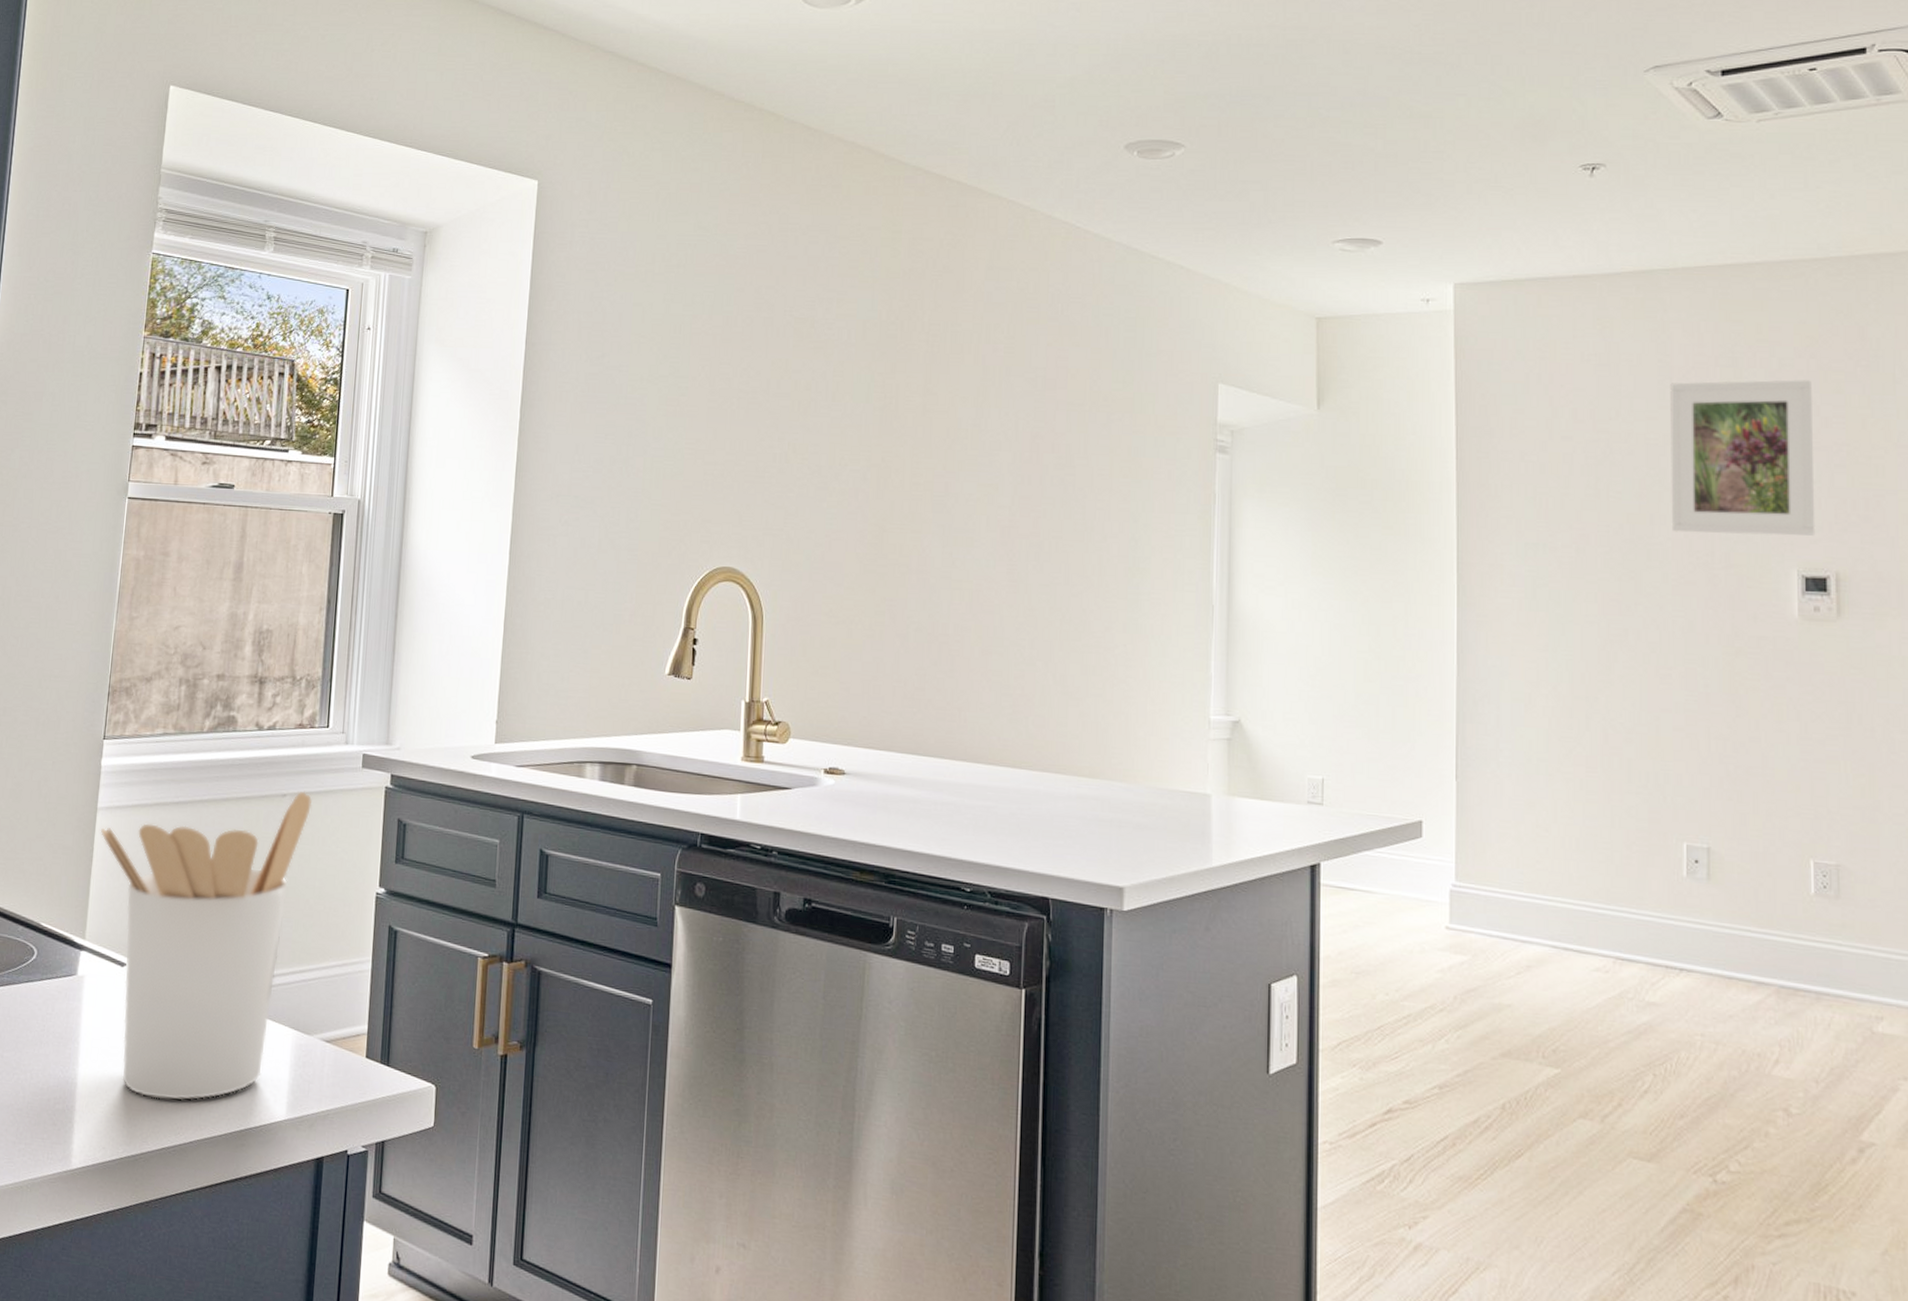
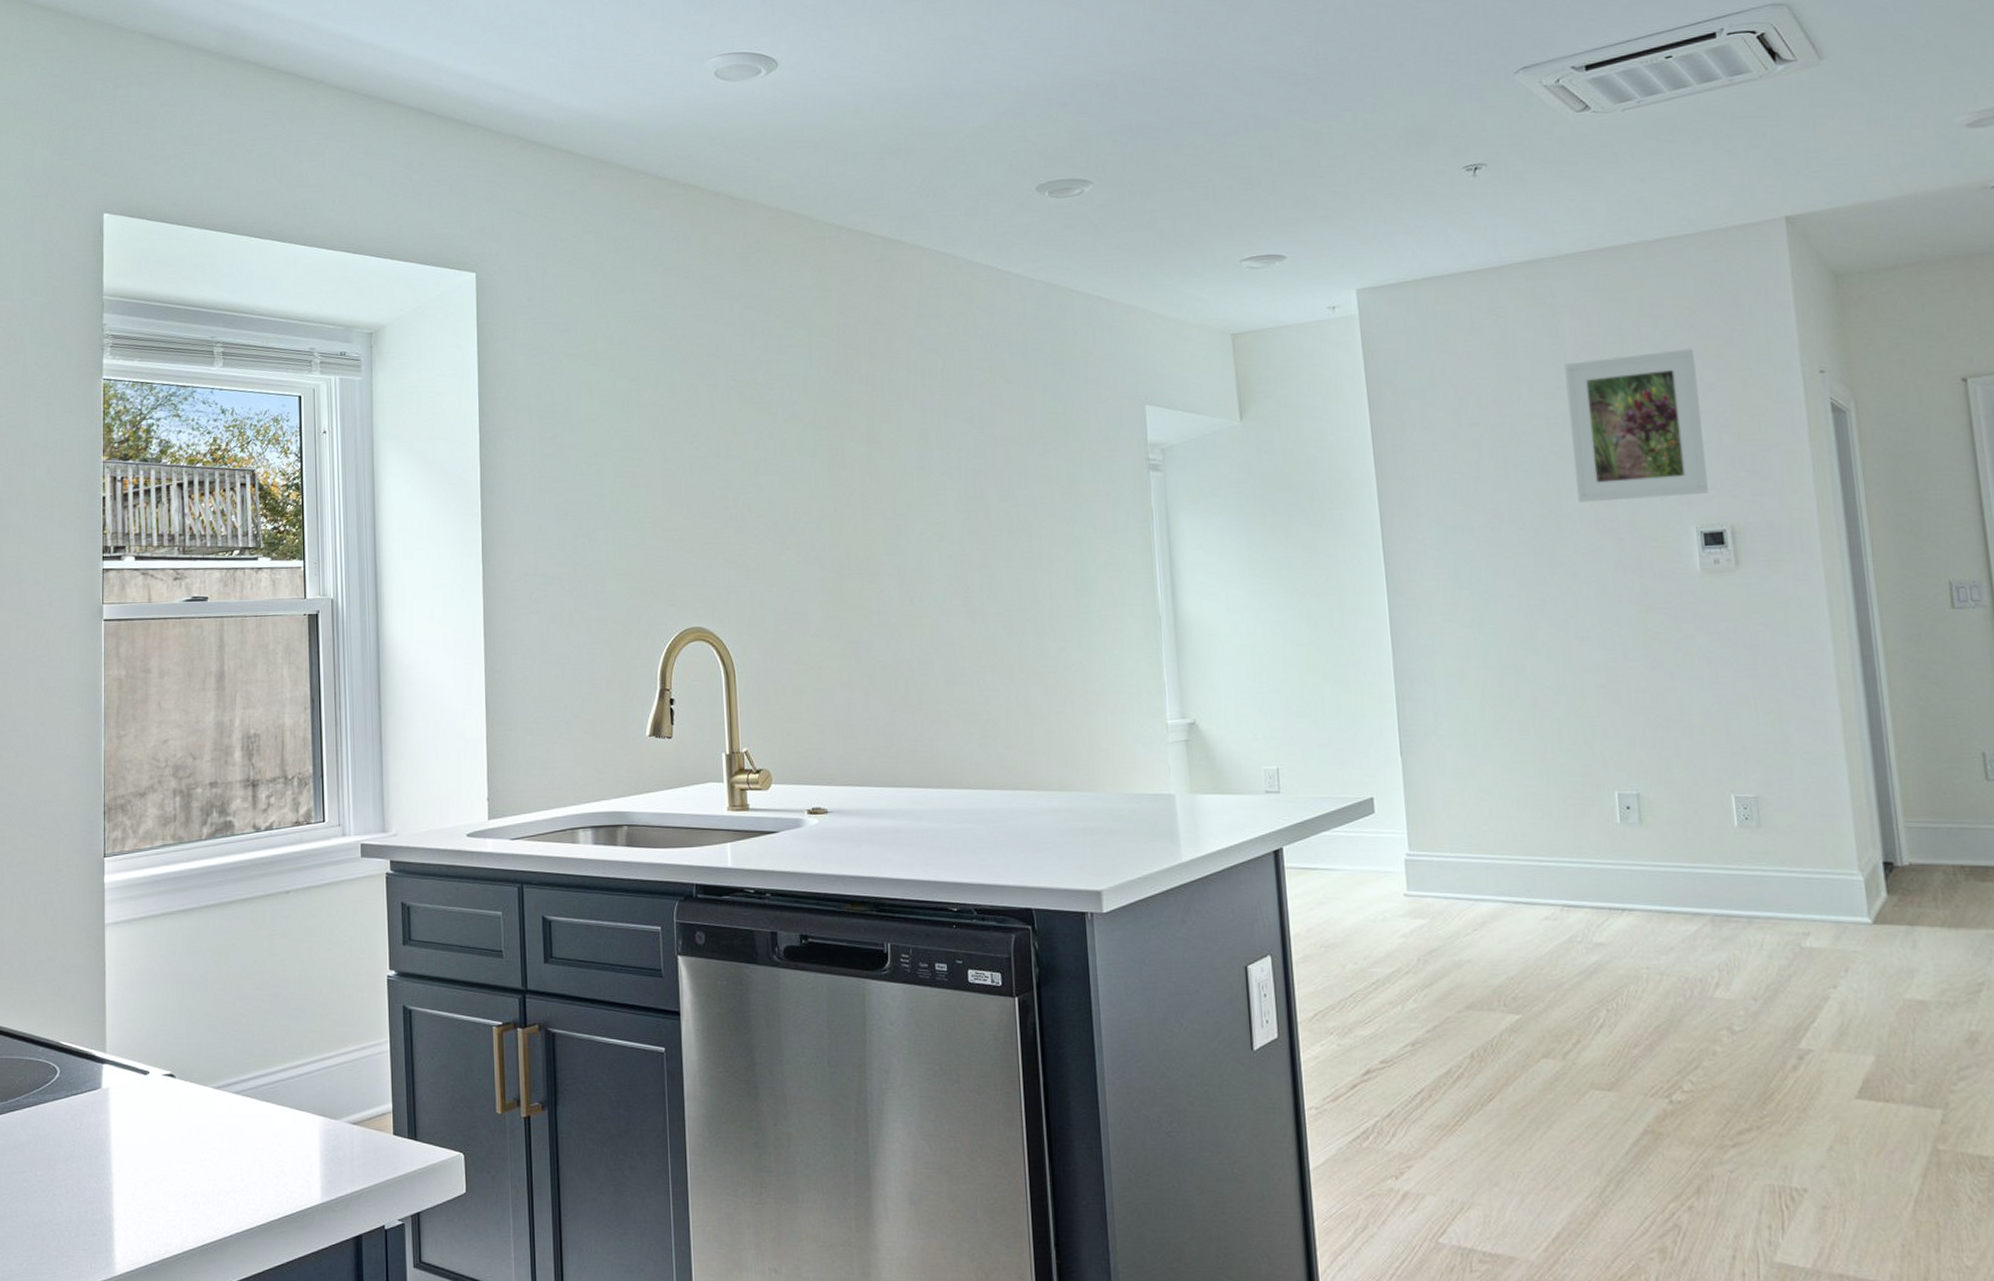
utensil holder: present [100,791,312,1100] -> none [110,886,316,1198]

